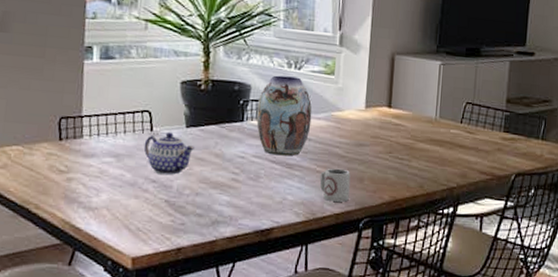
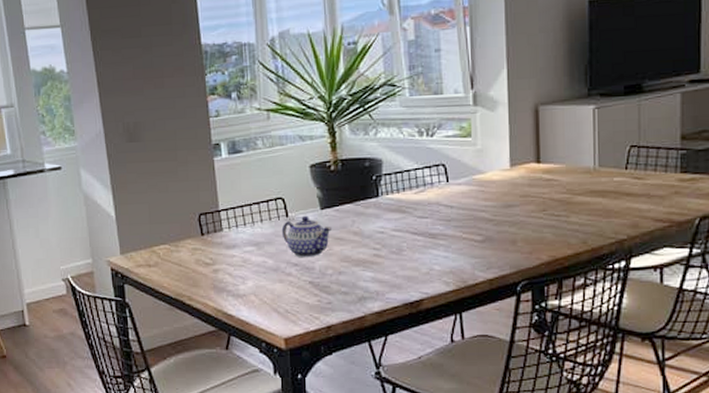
vase: present [256,75,312,156] -> none [392,144,452,227]
cup: present [319,168,351,202] -> none [467,233,502,267]

